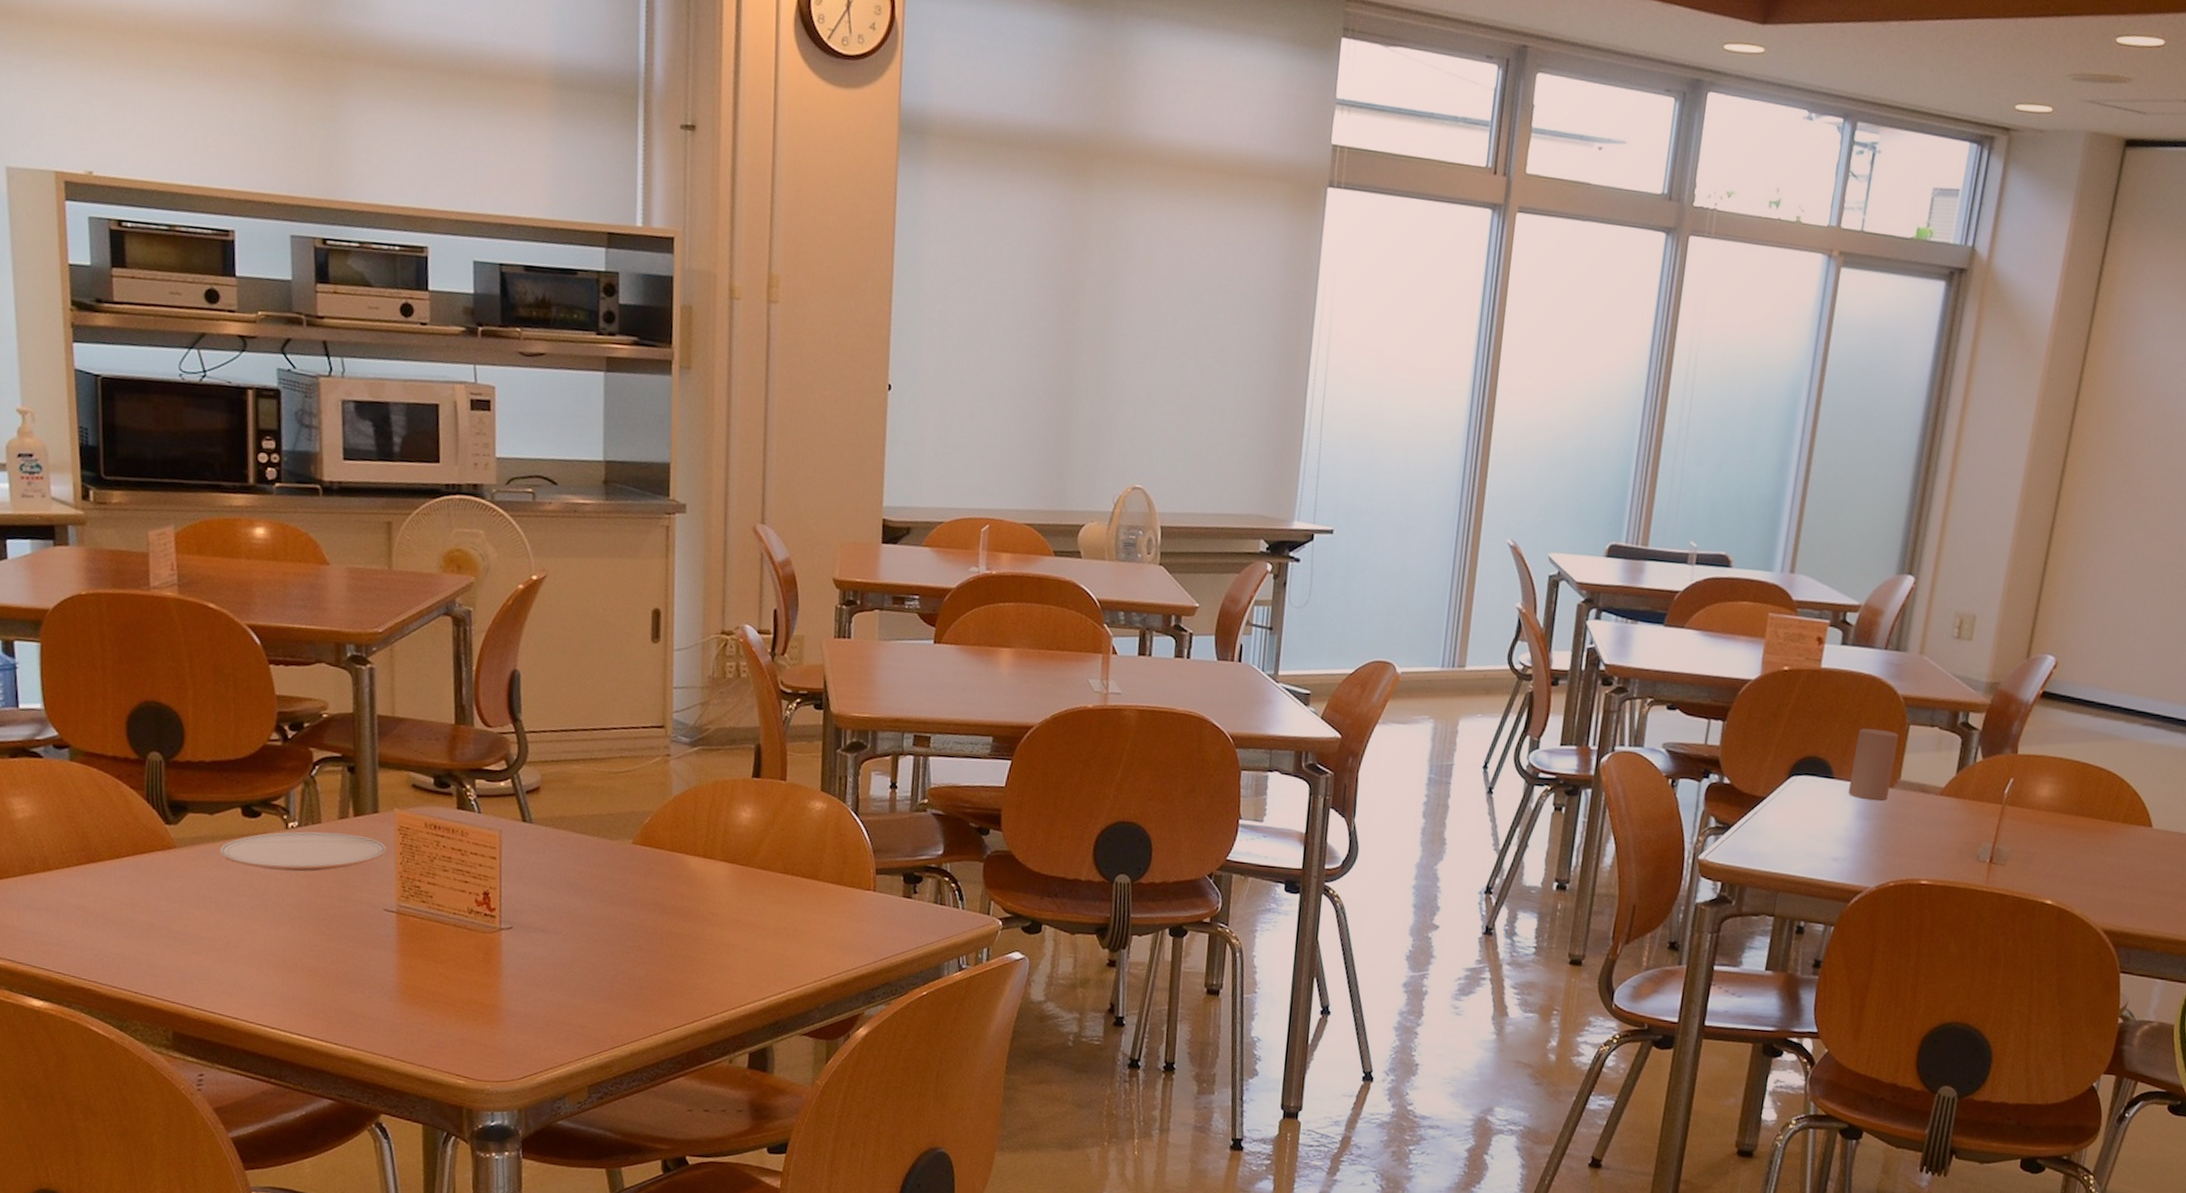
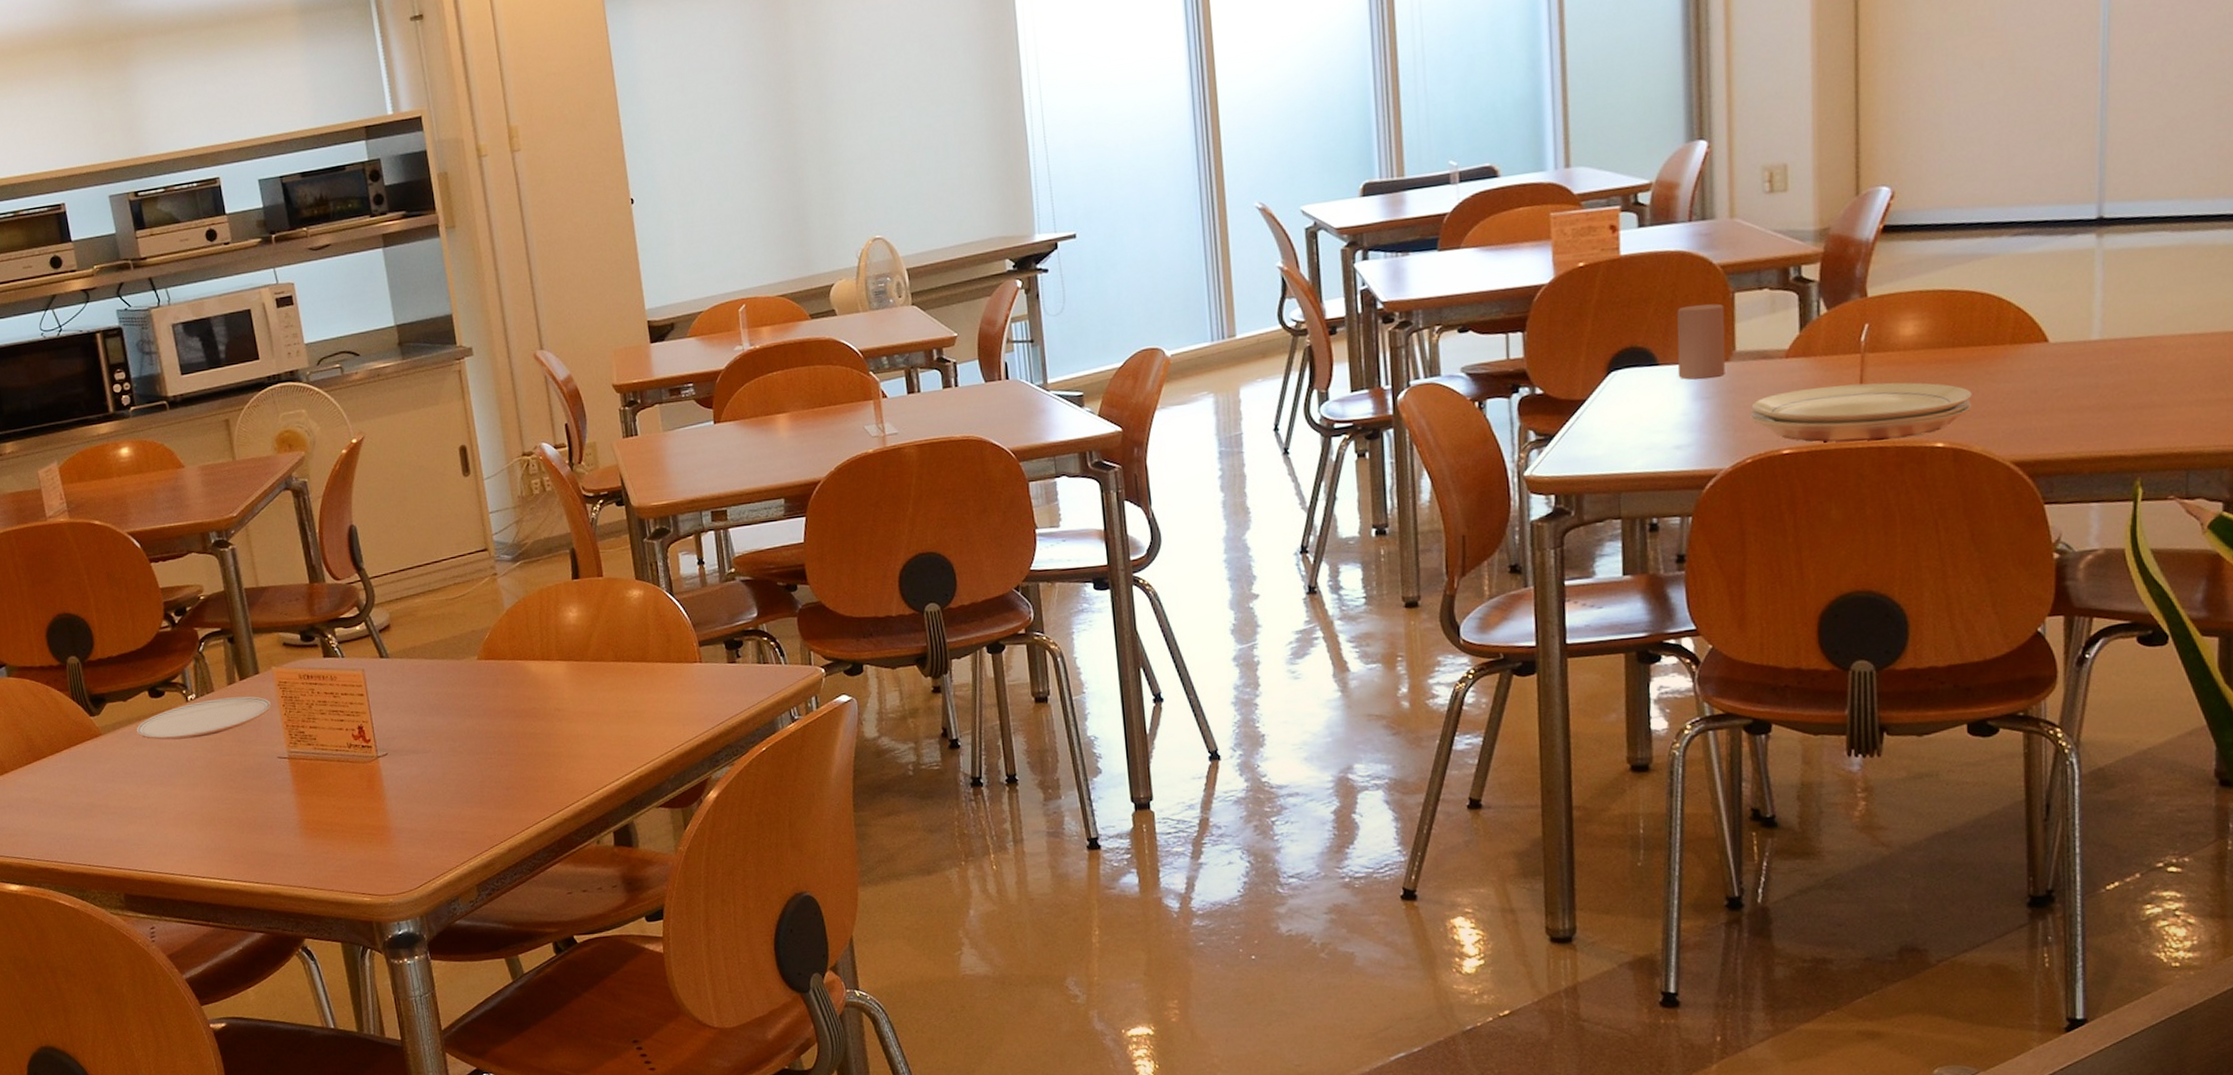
plate: none [1900,826,2084,890] -> present [1750,382,1972,442]

